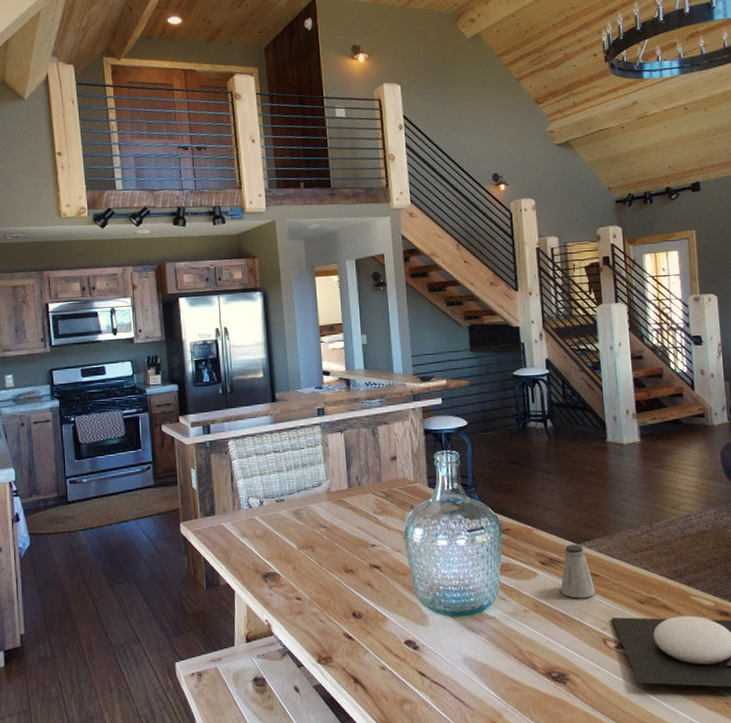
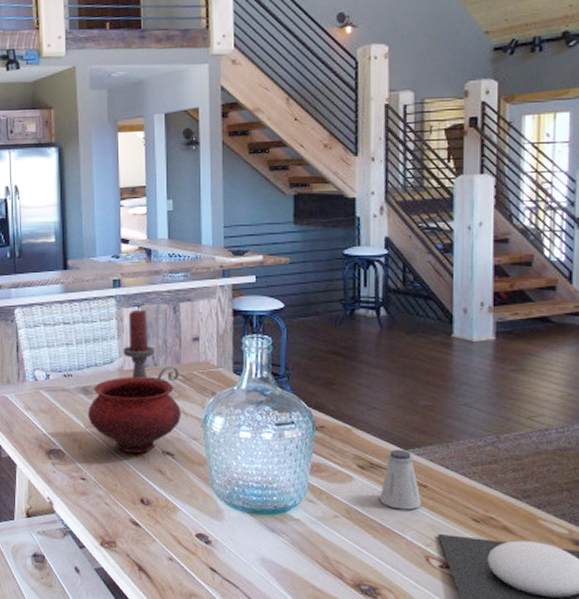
bowl: none [299,496,385,569] -> present [87,377,181,453]
candle holder: none [329,434,382,502] -> present [123,309,180,384]

